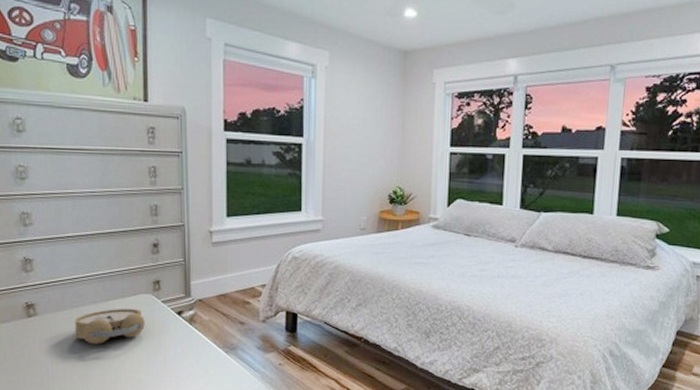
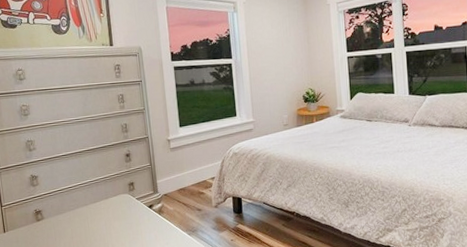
alarm clock: present [74,308,145,345] -> none [72,206,125,238]

